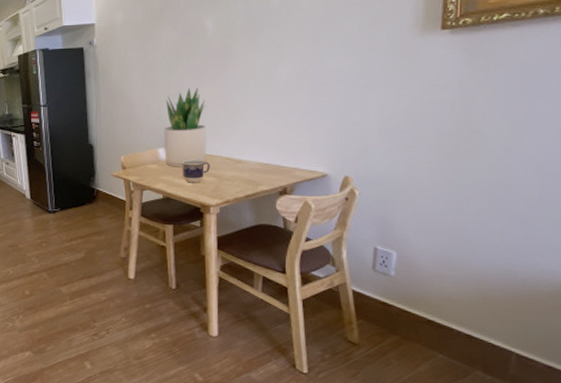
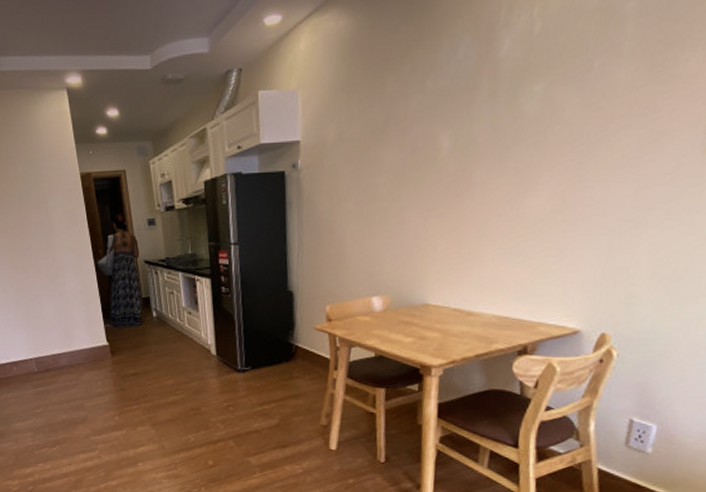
planter: present [163,88,207,167] -> none [379,222,434,320]
cup: present [182,159,210,183] -> none [399,310,435,339]

